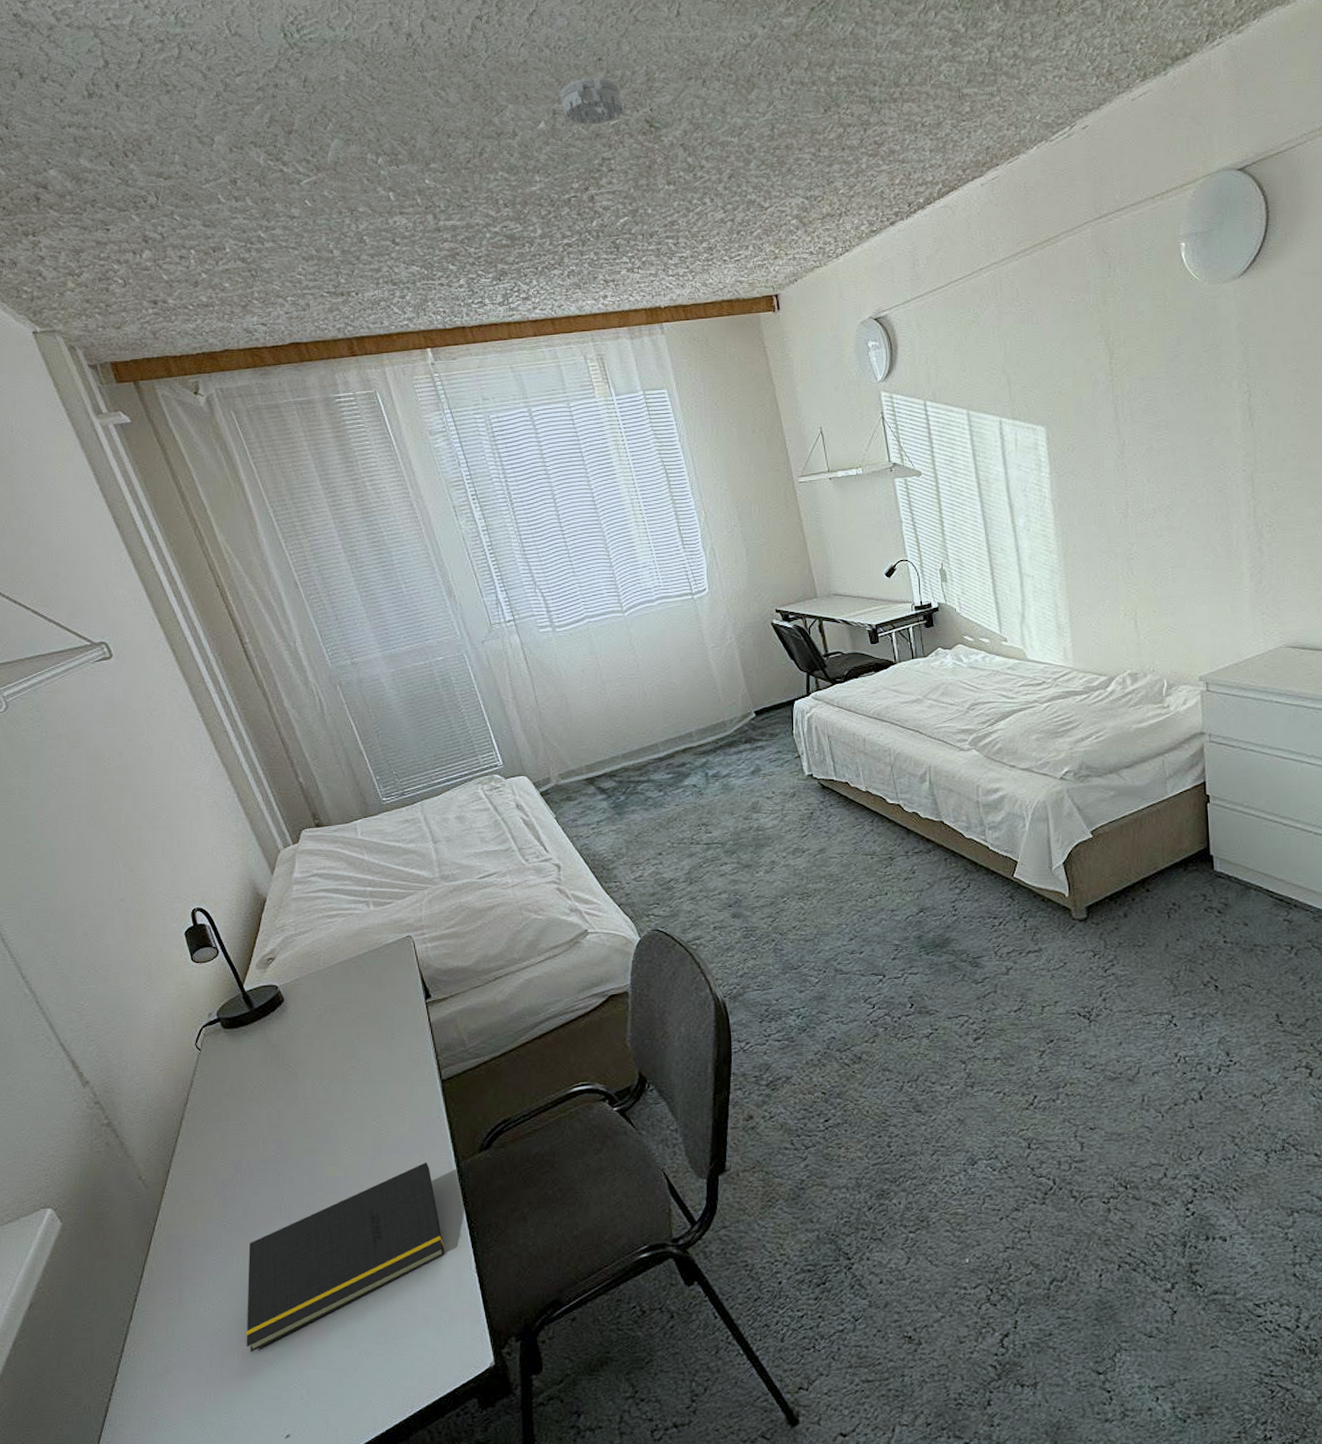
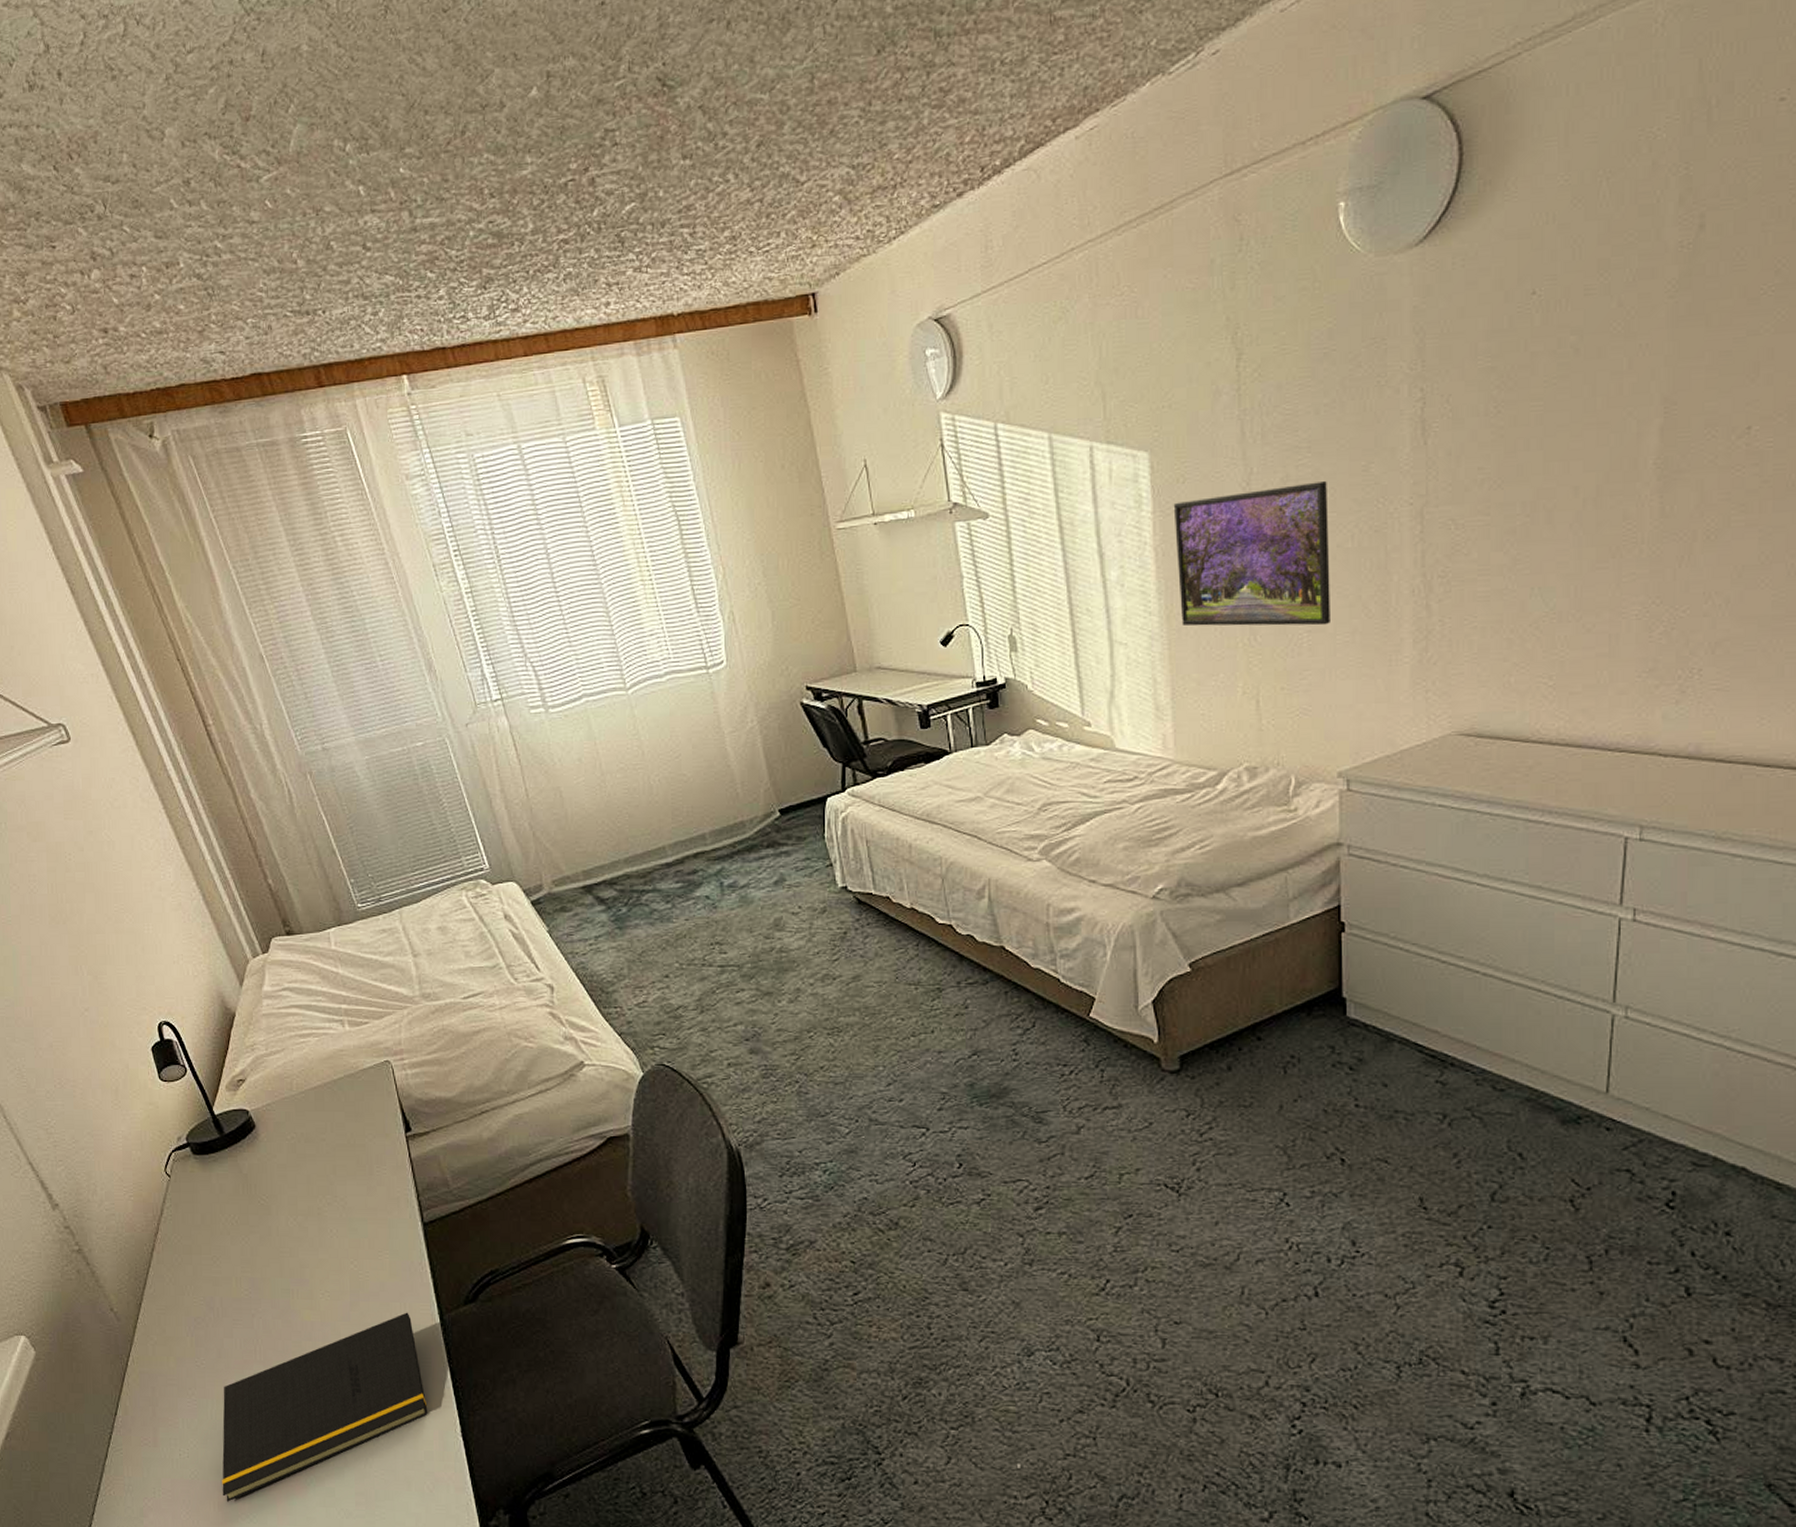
smoke detector: present [559,77,624,125] -> none [555,26,631,89]
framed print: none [1065,452,1188,563] -> present [1173,481,1330,626]

